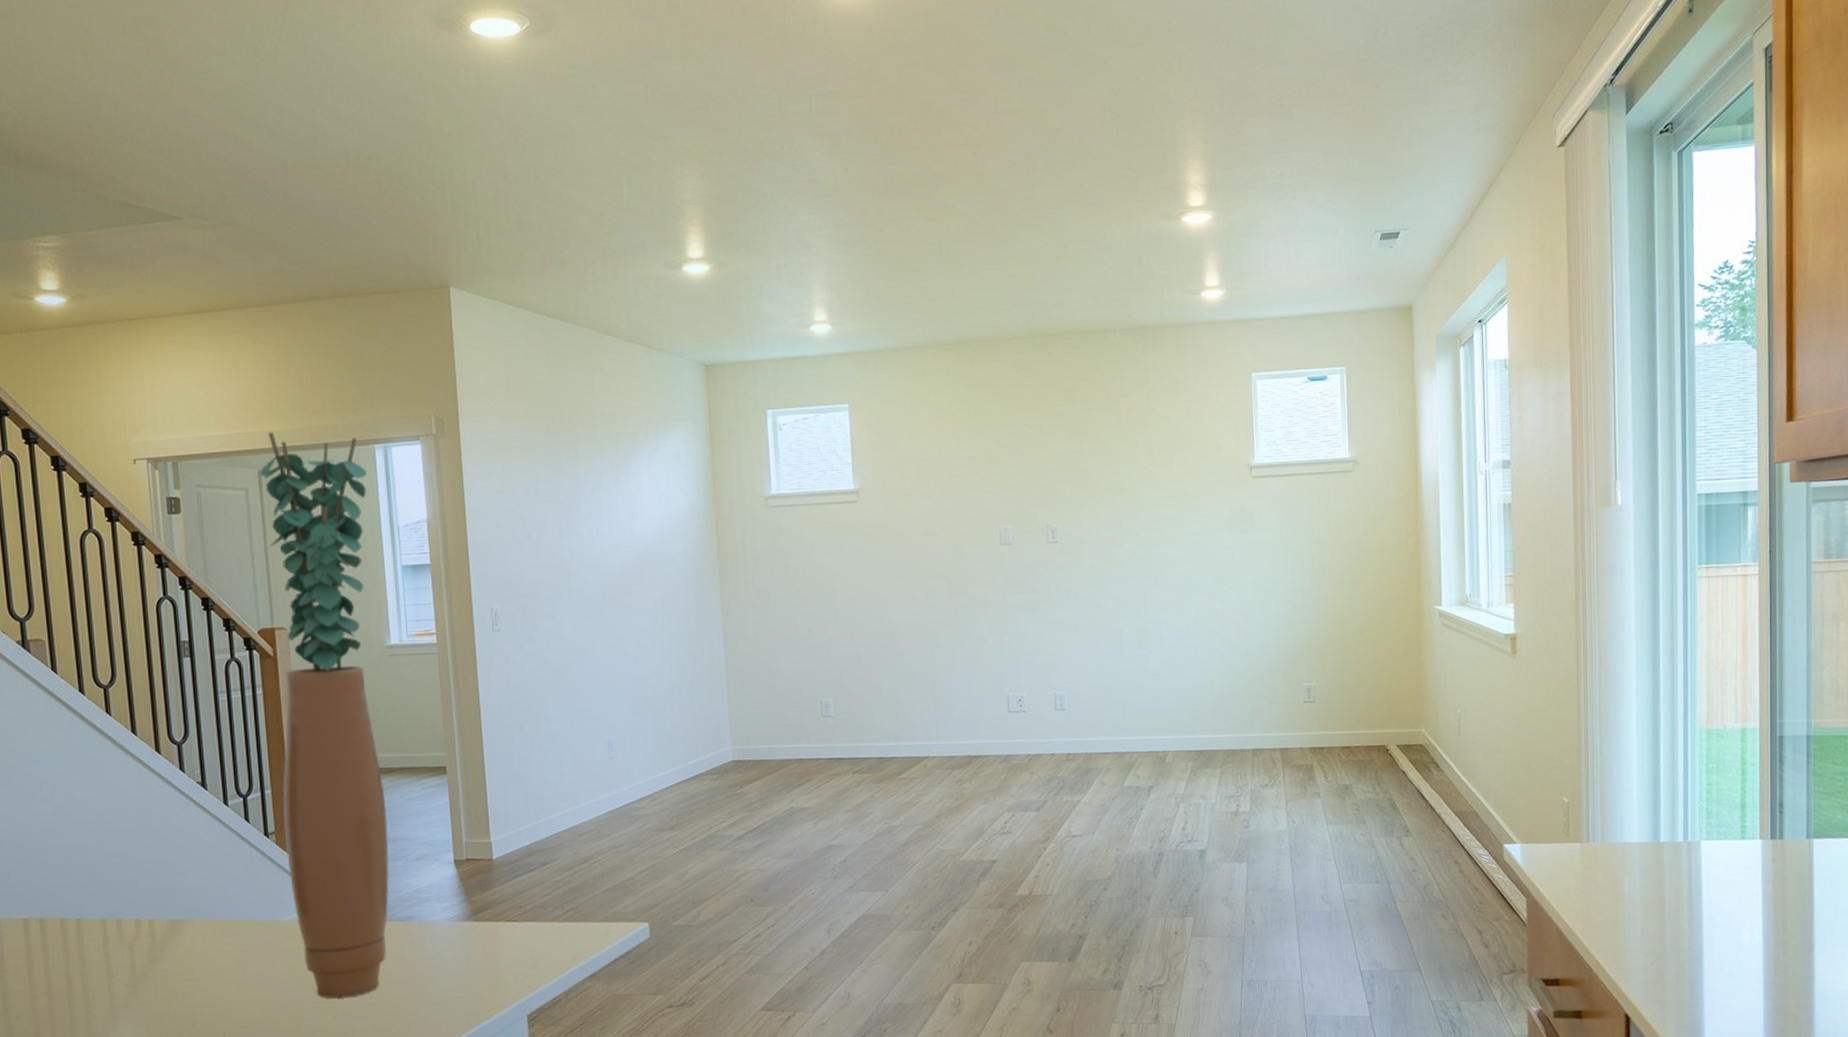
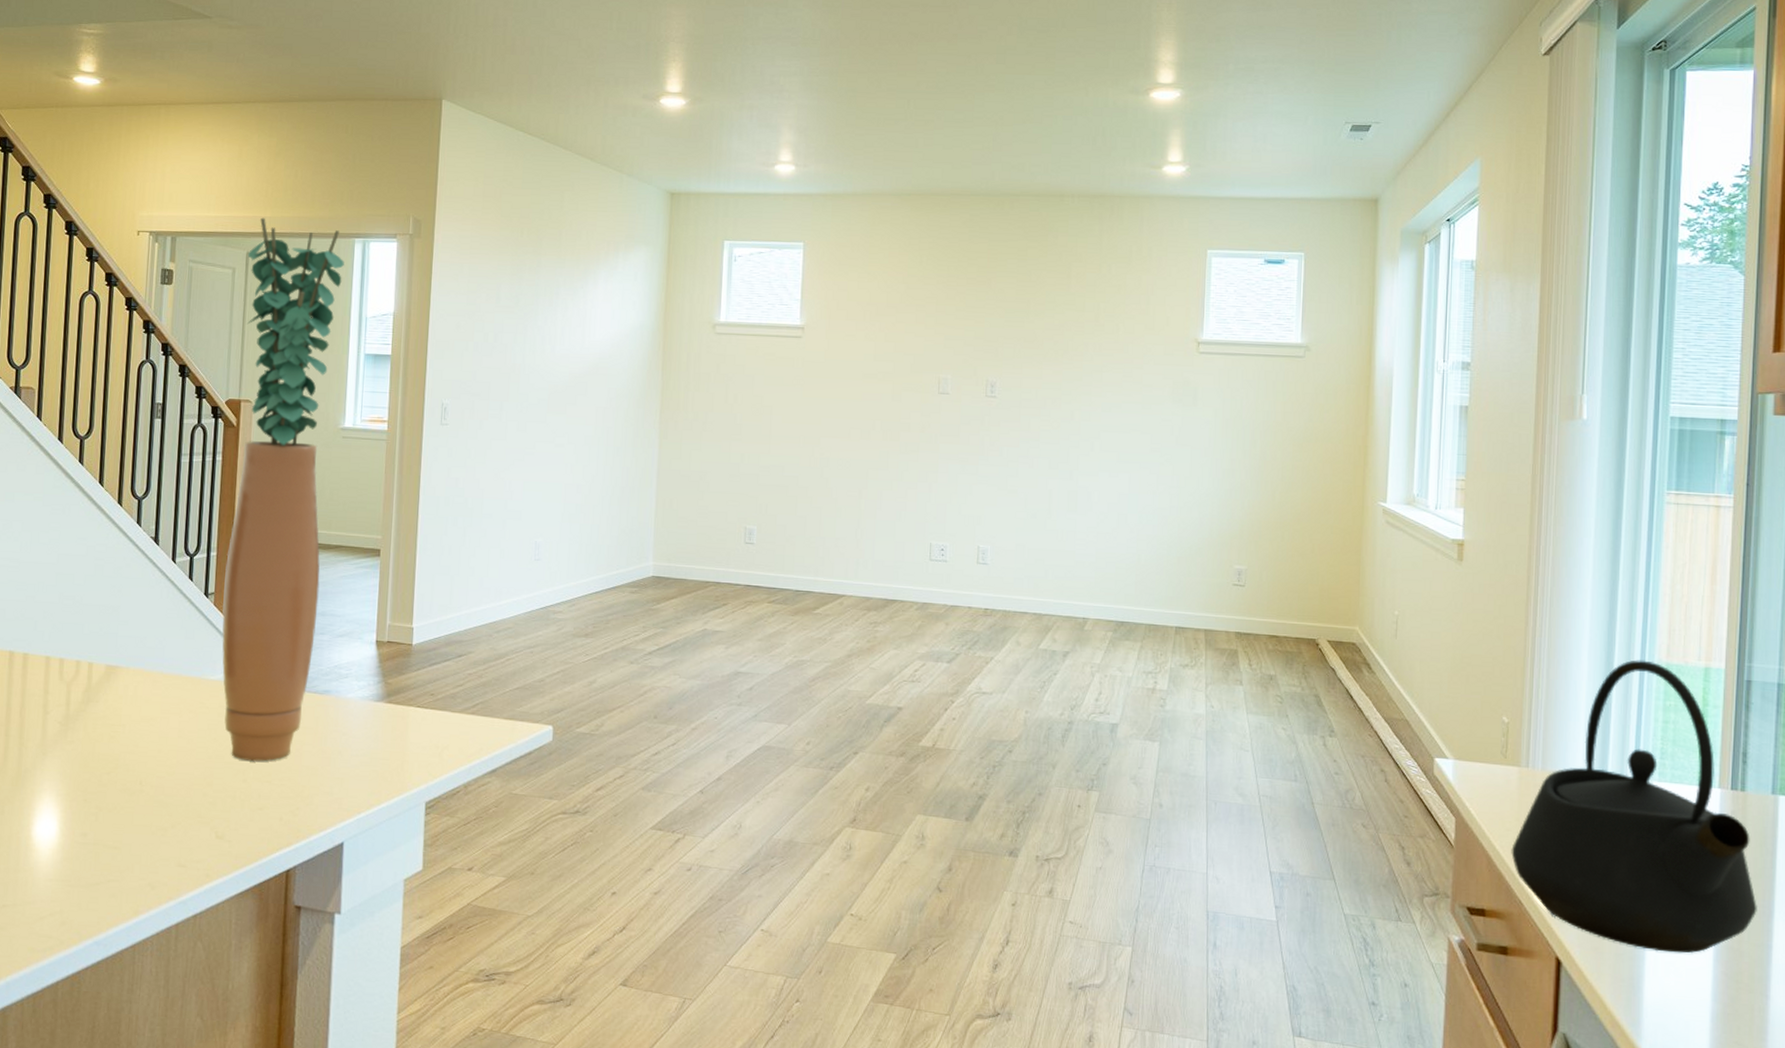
kettle: none [1578,728,1799,996] -> present [1511,659,1757,954]

